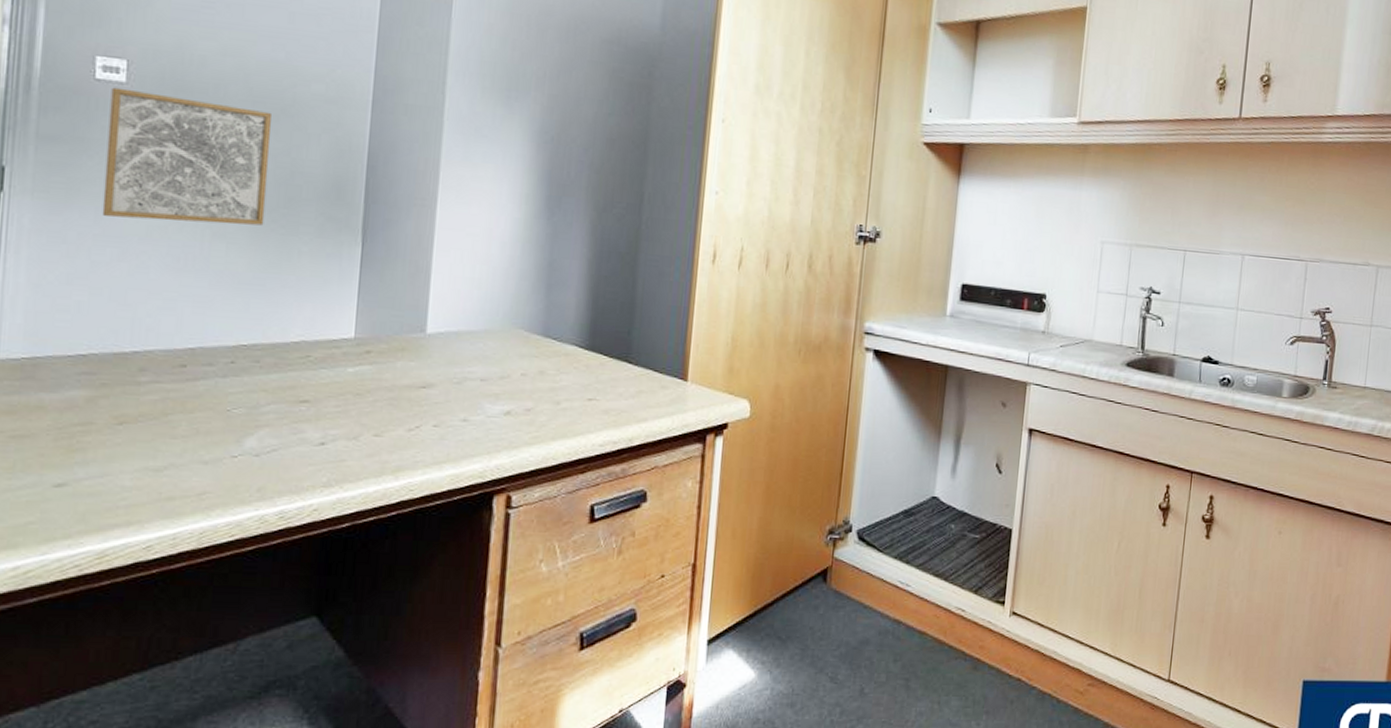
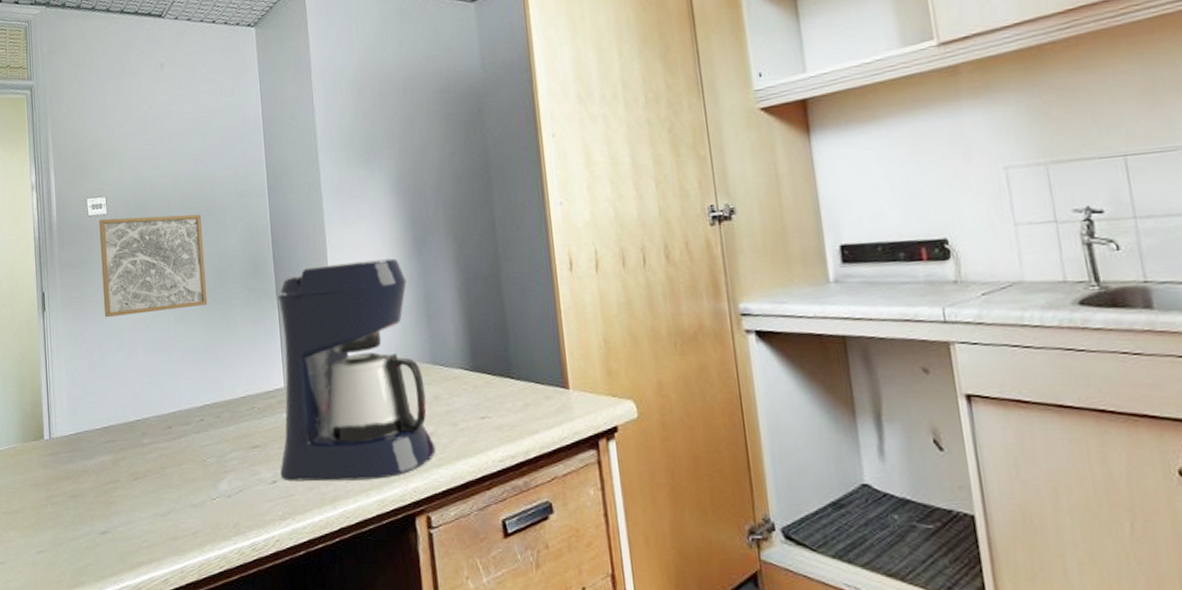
coffee maker: none [332,205,531,452] -> present [277,258,436,482]

